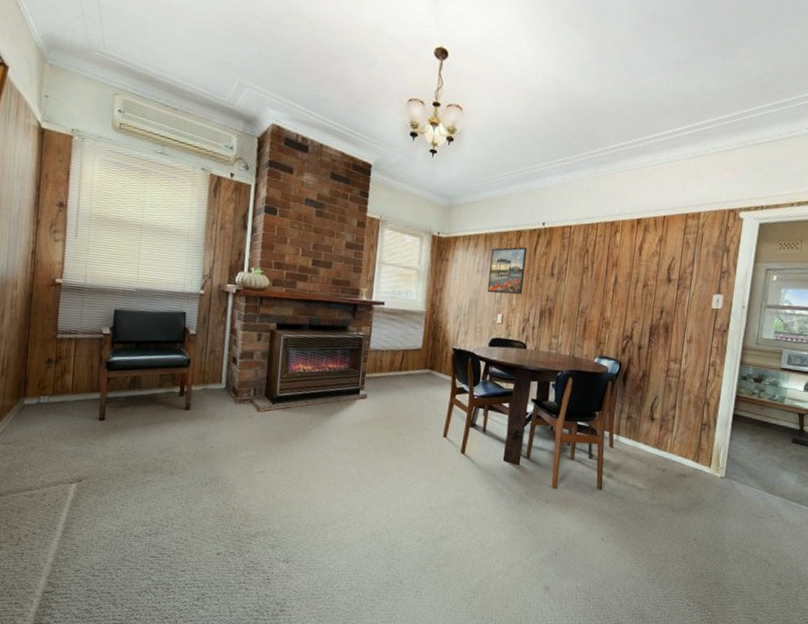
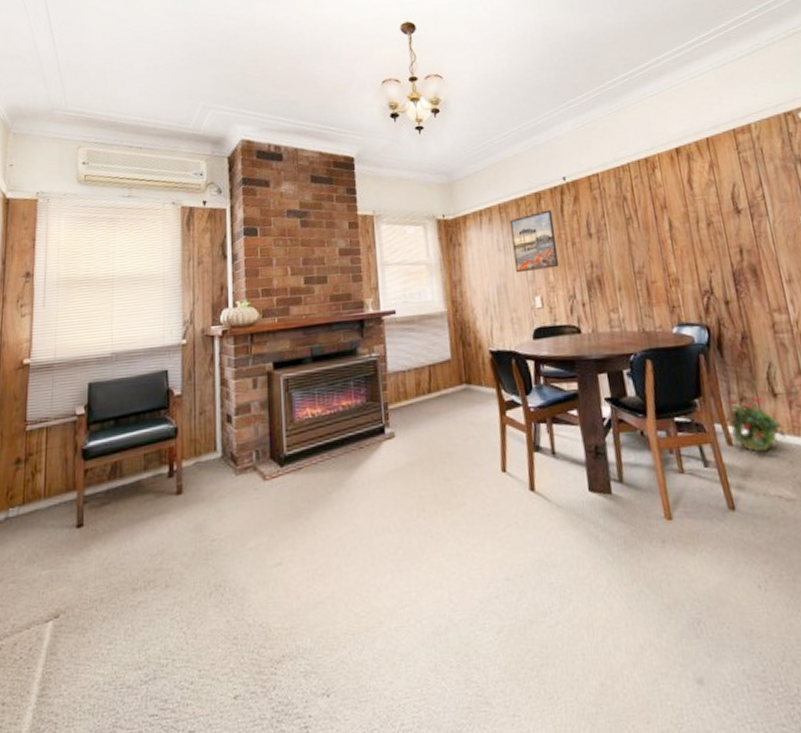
potted plant: none [613,416,652,455] -> present [725,397,786,452]

